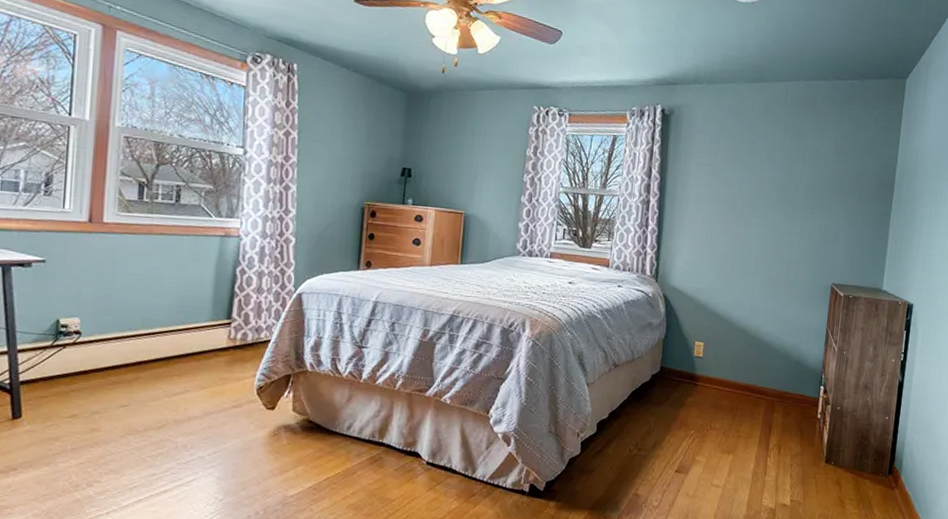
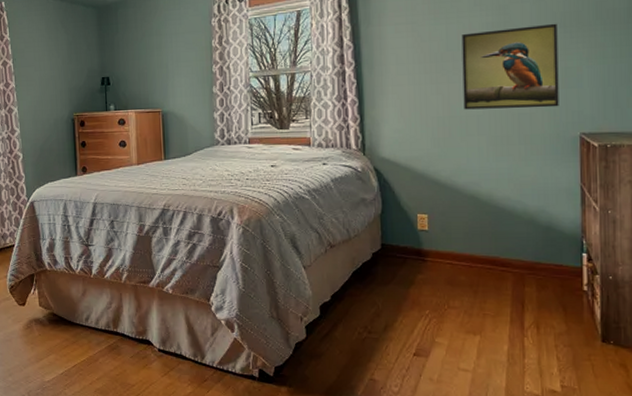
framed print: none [745,183,827,259] -> present [461,23,559,110]

